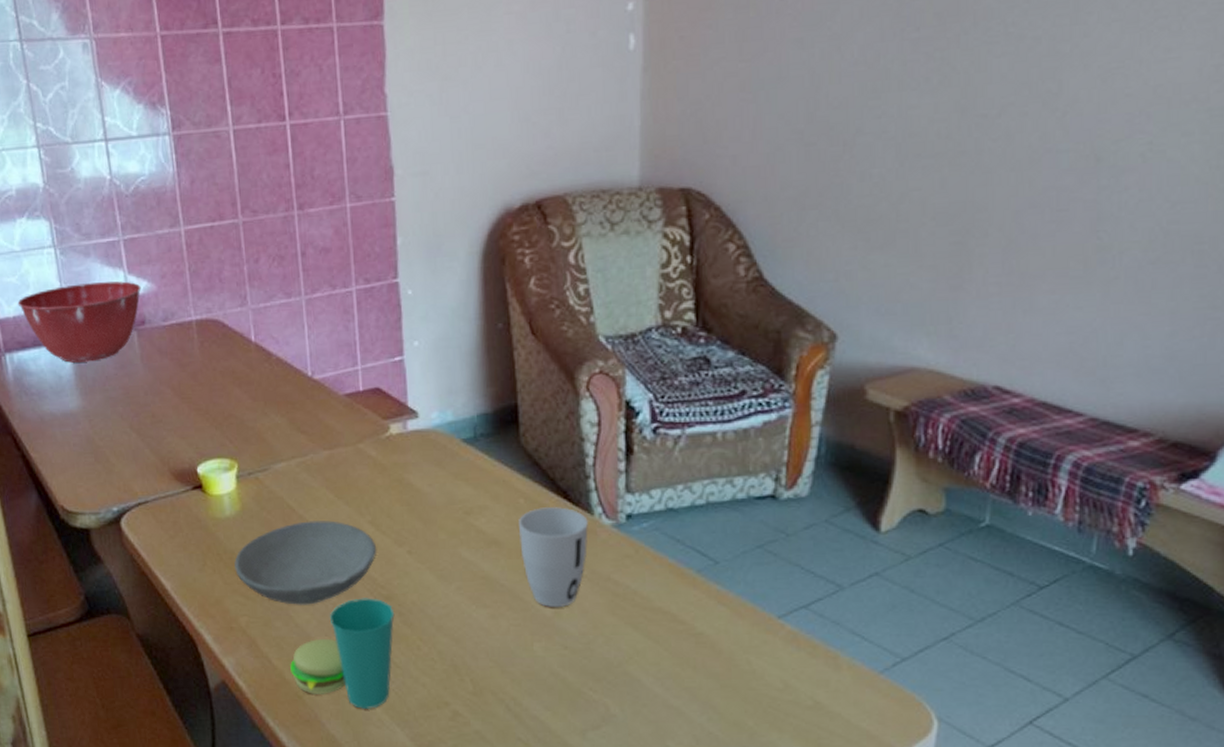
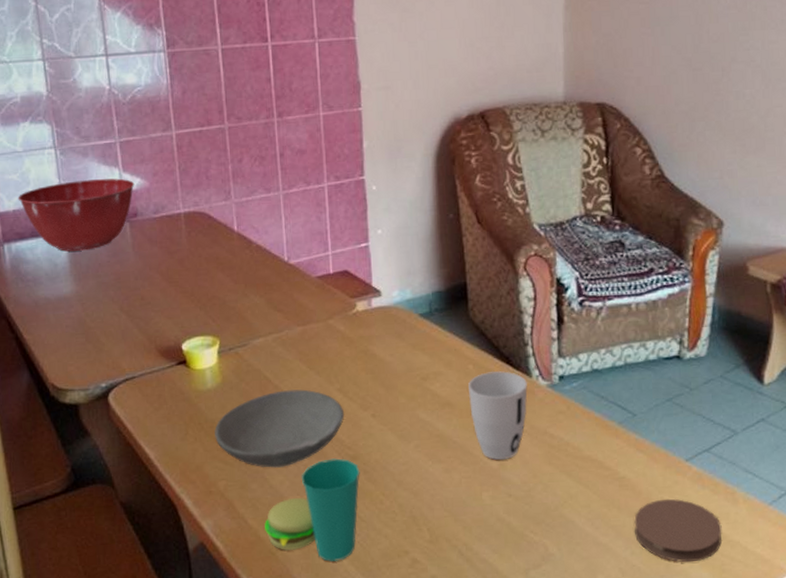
coaster: none [712,660,820,734] -> present [634,498,722,563]

